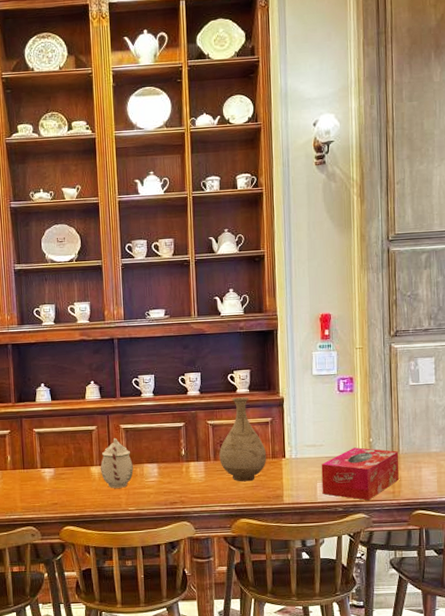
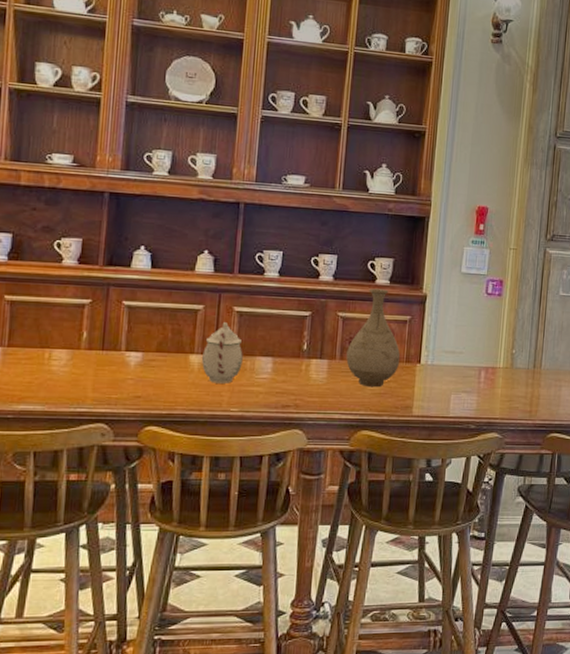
tissue box: present [321,447,399,501] -> none [456,358,541,419]

